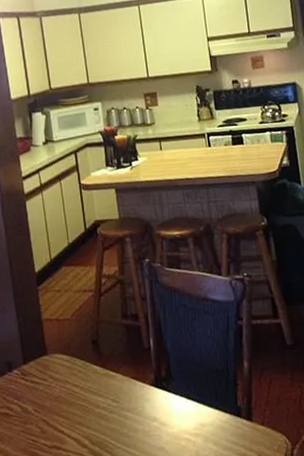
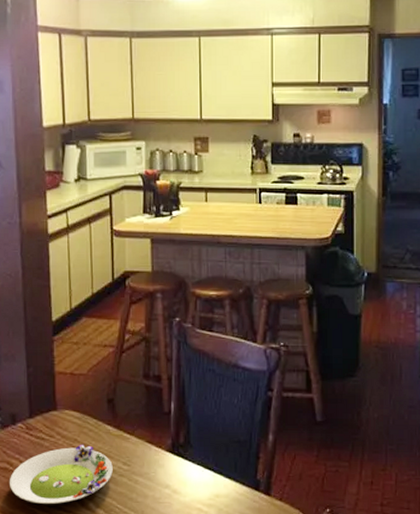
salad plate: none [11,386,104,445] -> present [10,445,113,504]

